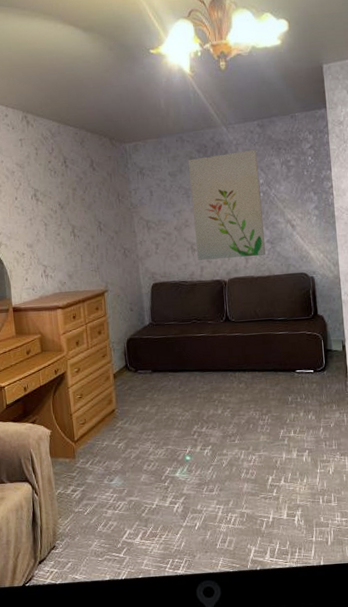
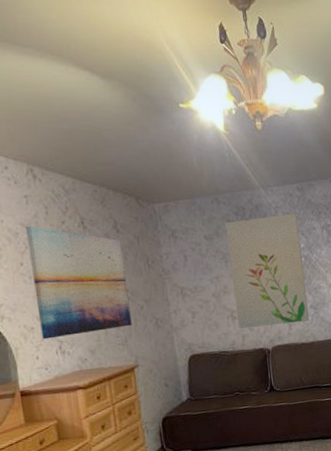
wall art: none [20,165,103,264] -> present [26,226,132,340]

